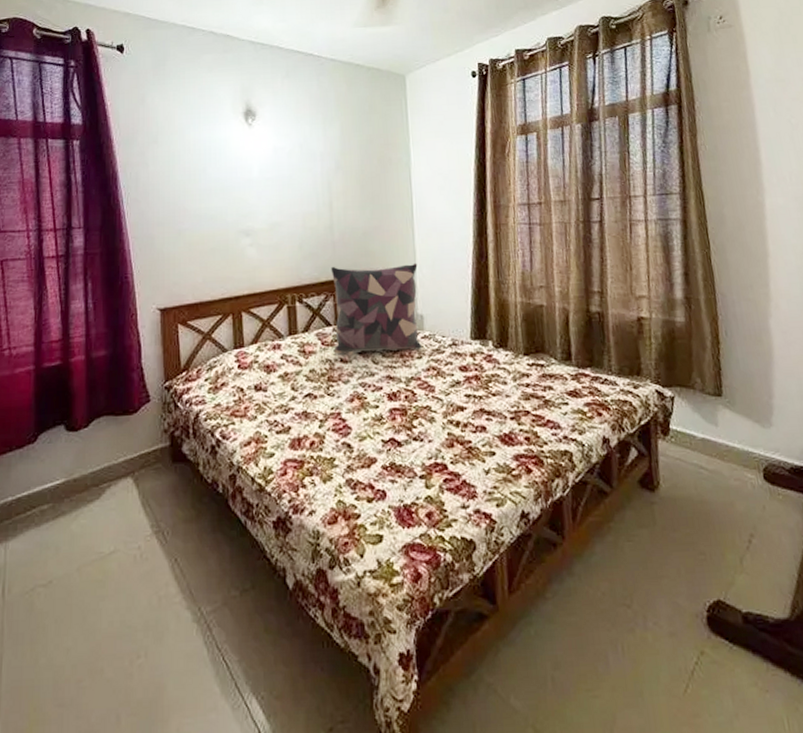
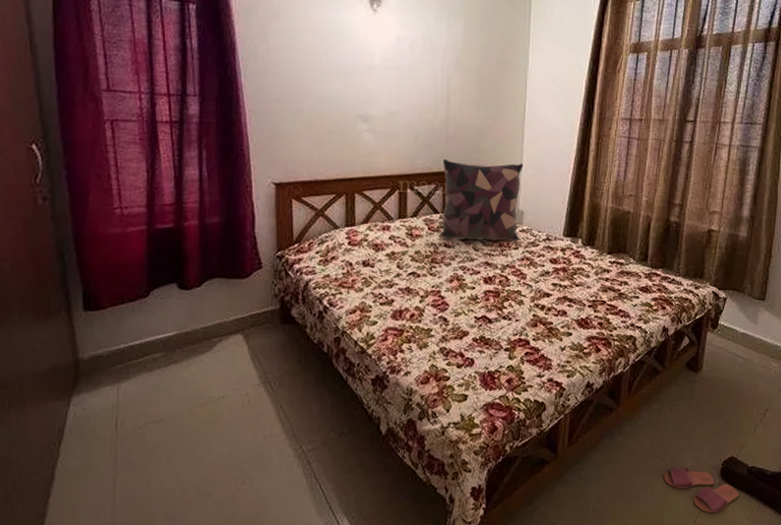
slippers: none [634,616,738,680] -> present [663,467,740,514]

